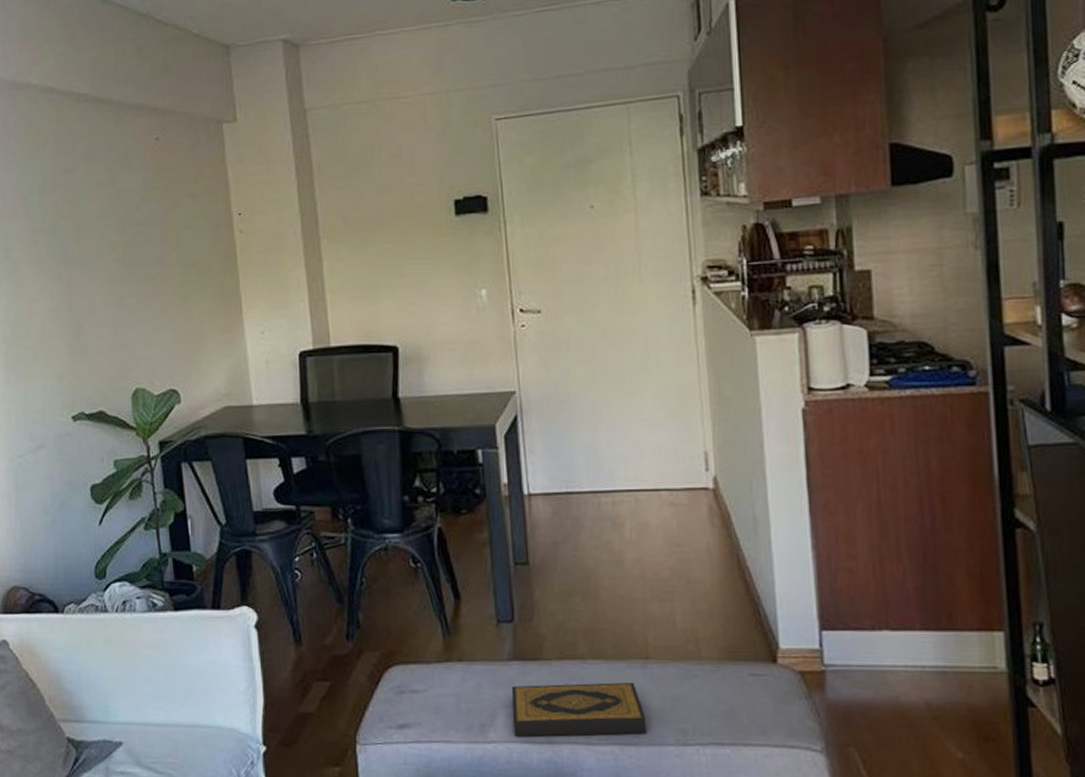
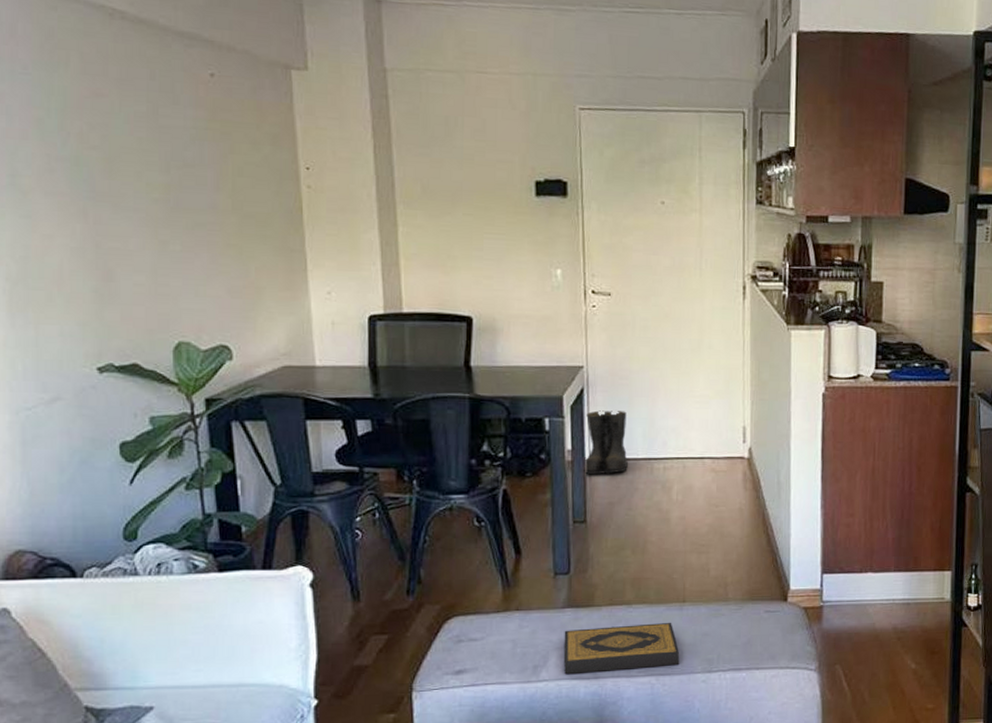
boots: none [522,439,571,511] -> present [584,410,628,475]

